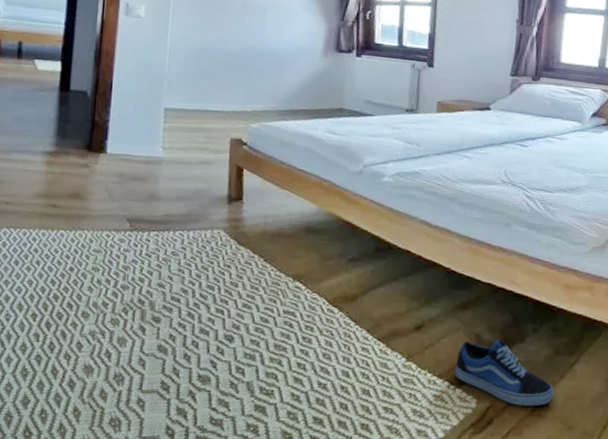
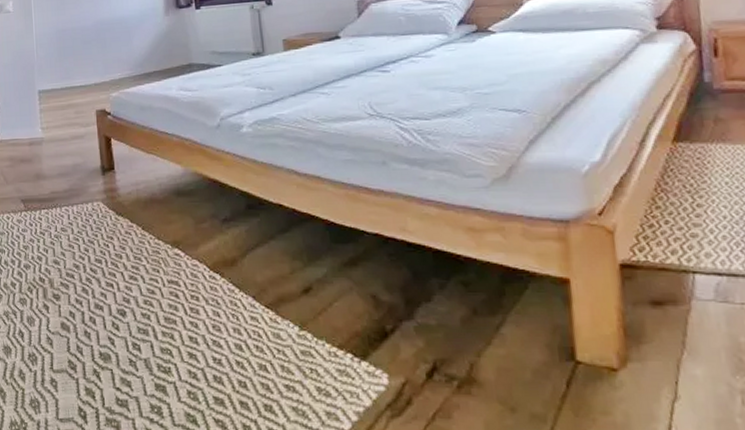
shoe: present [455,340,555,407] -> none [355,300,483,382]

